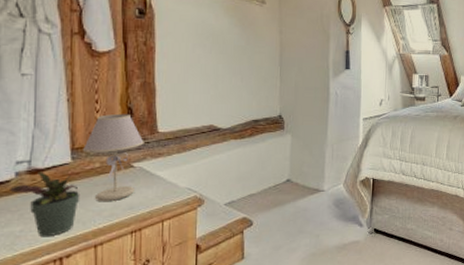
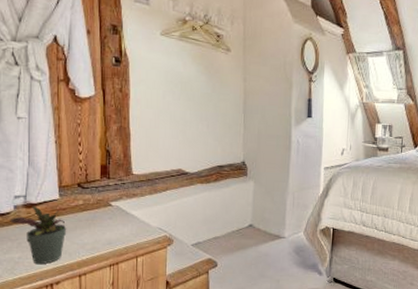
table lamp: present [83,113,144,202] -> none [69,155,121,237]

